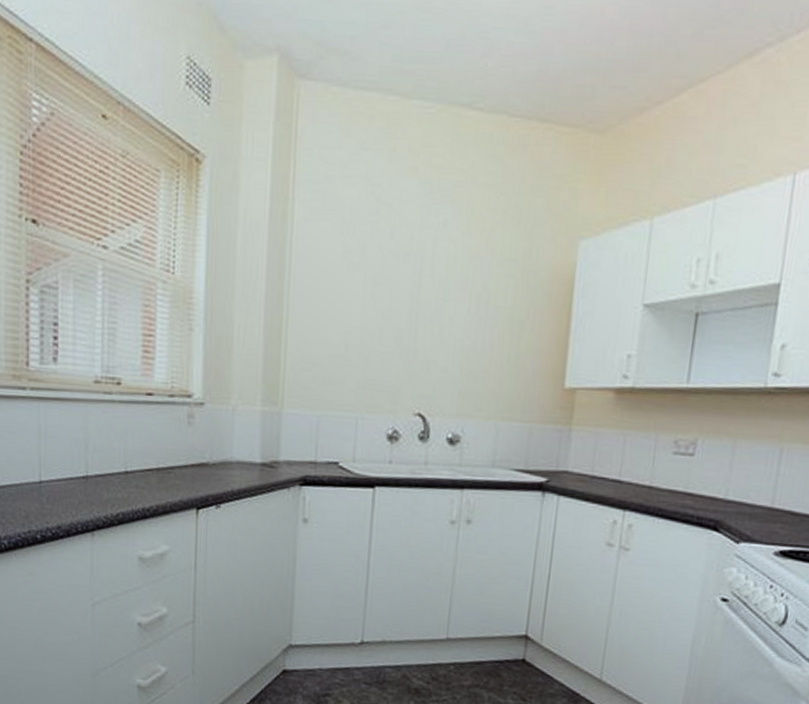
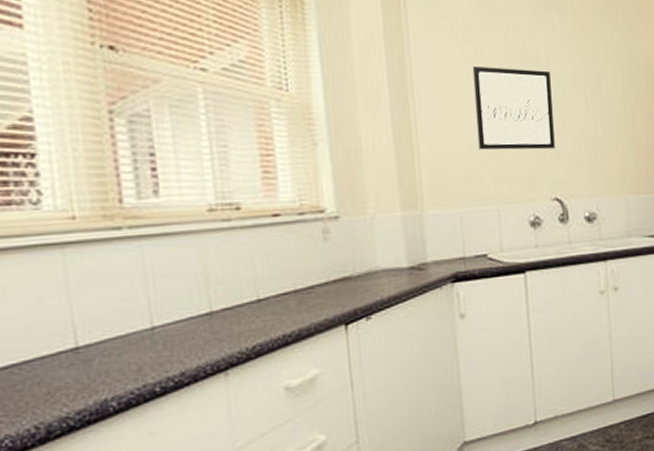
wall art: none [346,261,434,360] -> present [472,66,555,150]

